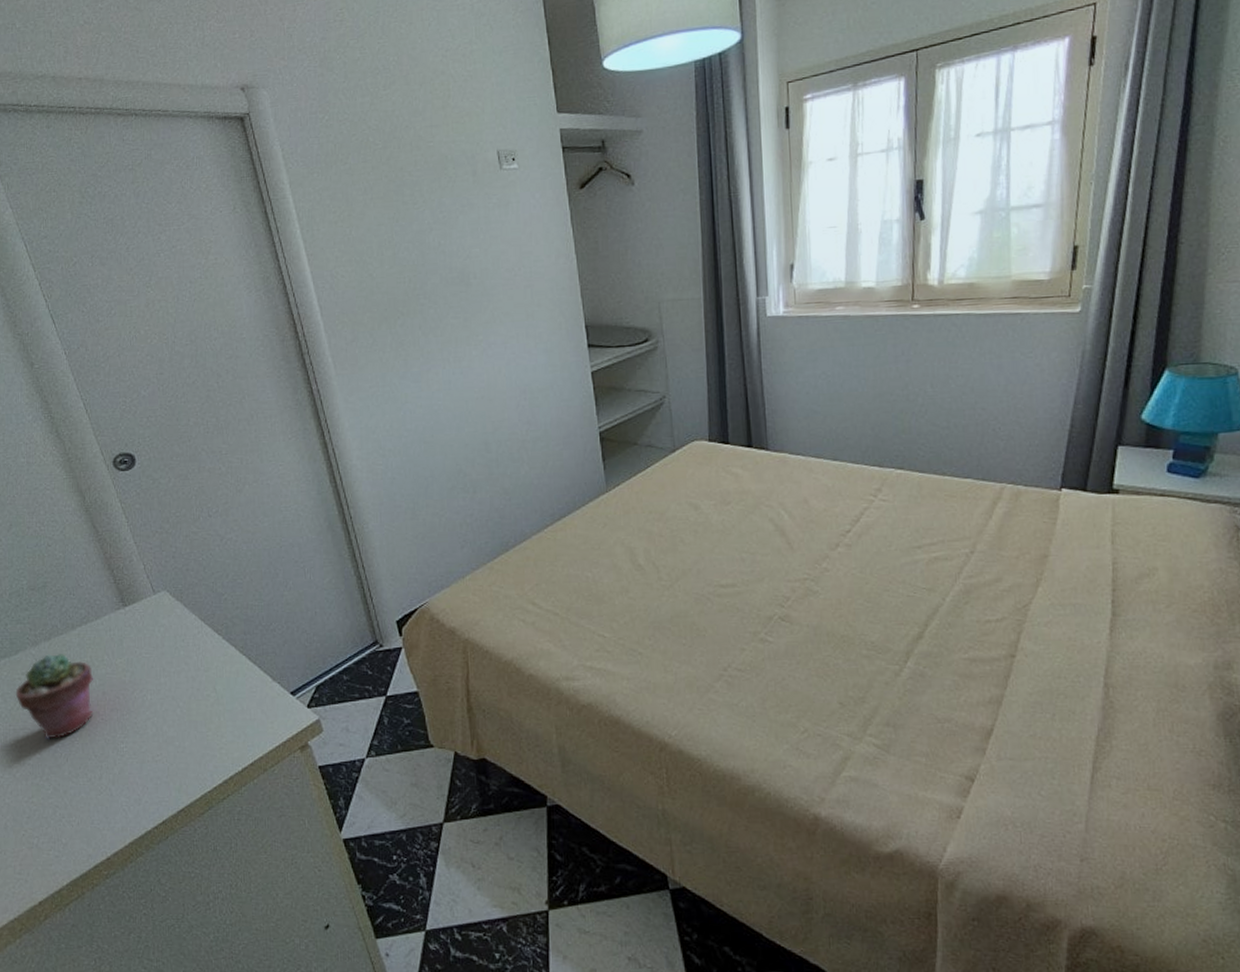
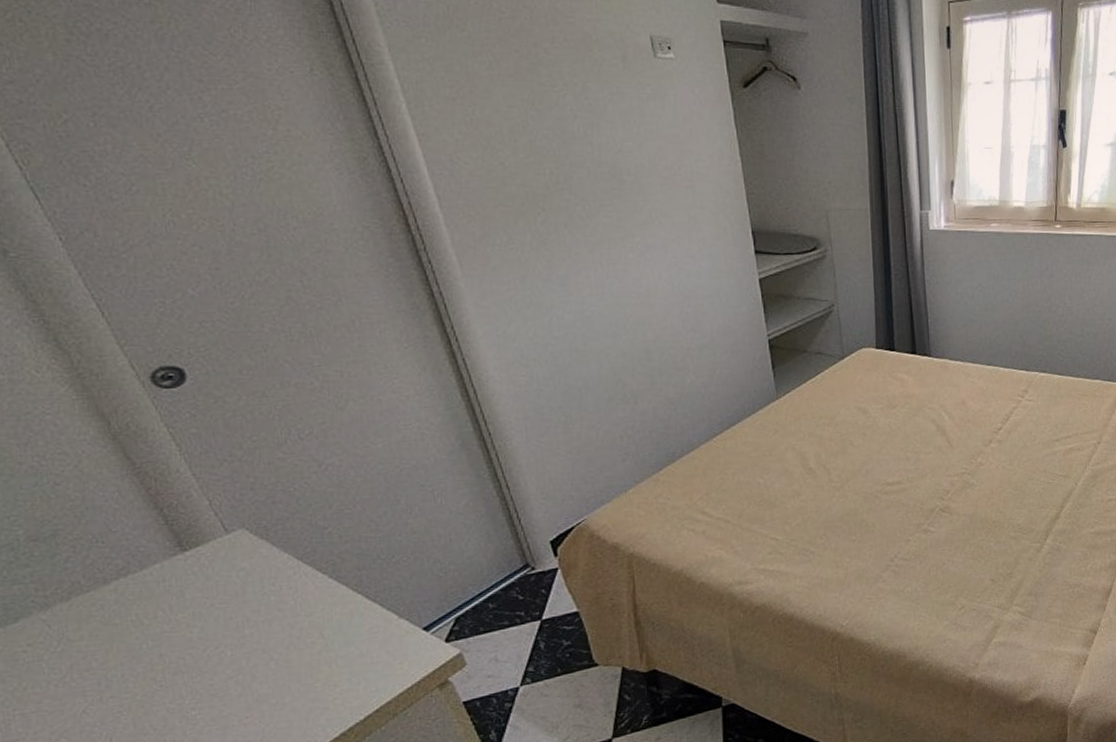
potted succulent: present [15,654,94,739] -> none [18,615,146,720]

